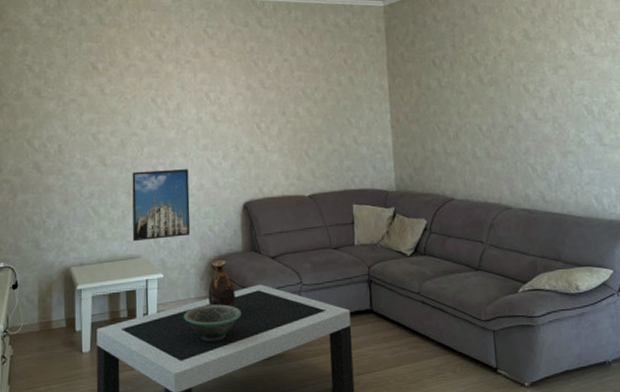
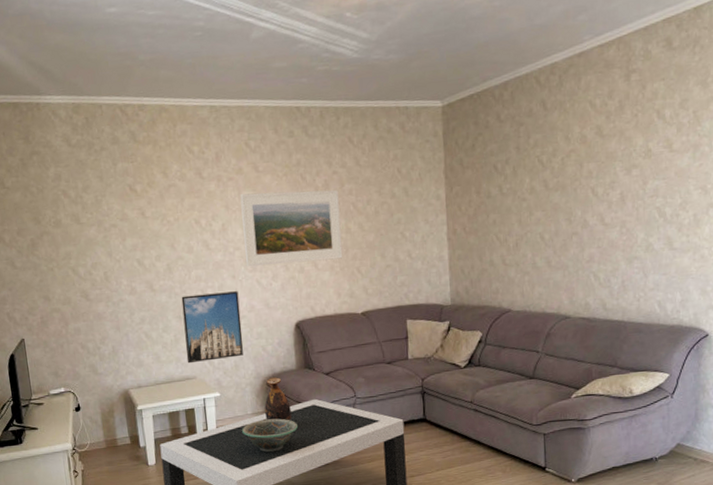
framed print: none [196,75,292,146] -> present [240,190,343,267]

